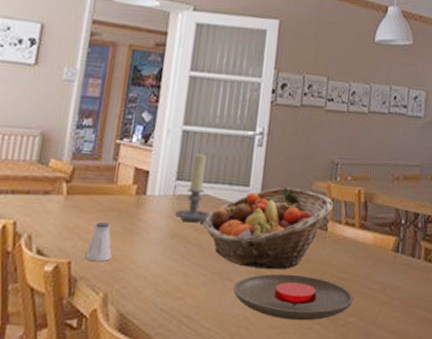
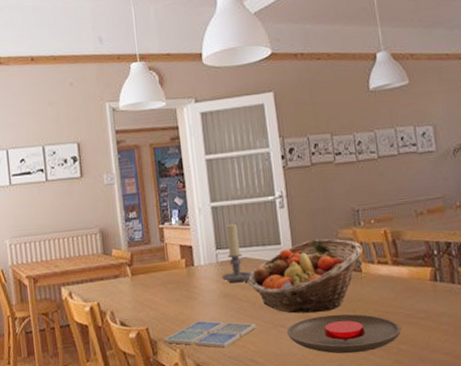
saltshaker: present [85,222,112,262] -> none [158,293,179,326]
drink coaster: none [86,261,200,297] -> present [163,320,256,348]

